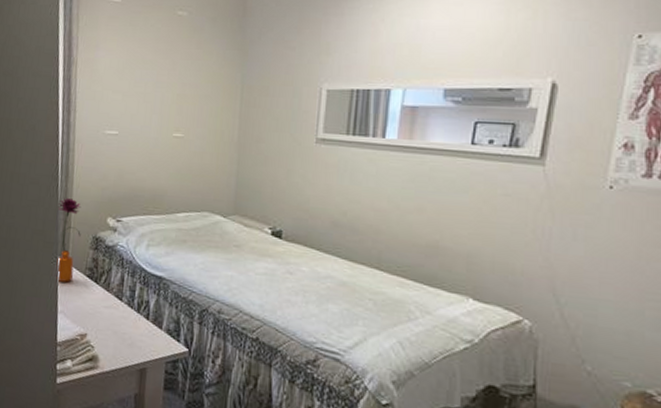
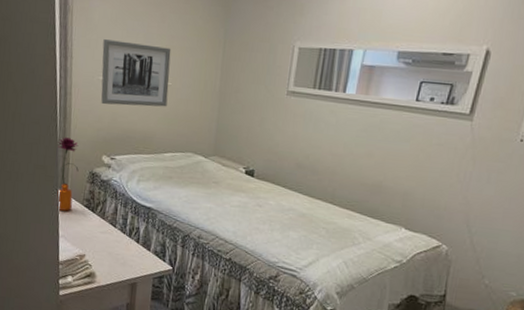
wall art: none [106,91,183,162] -> present [101,39,171,107]

